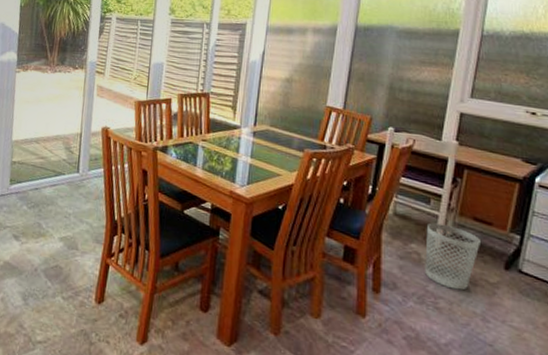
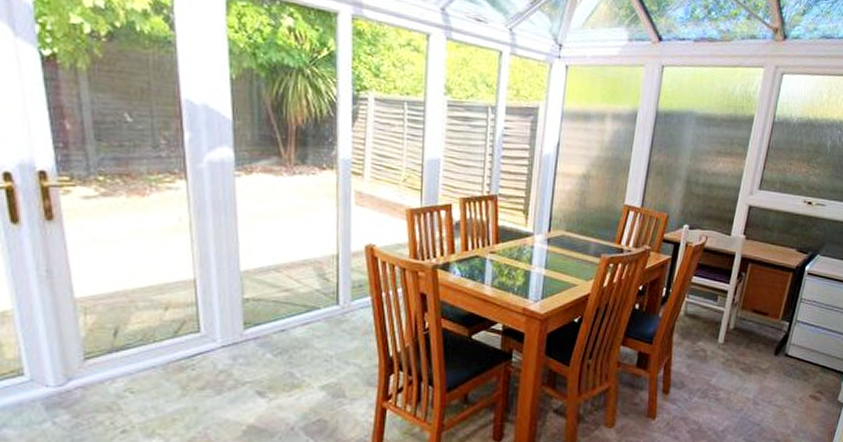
wastebasket: present [425,223,480,291] -> none [709,319,757,380]

